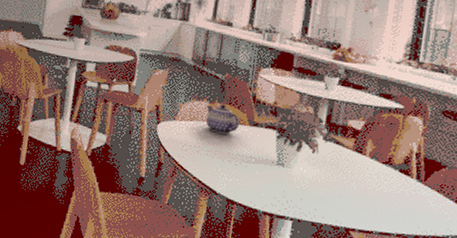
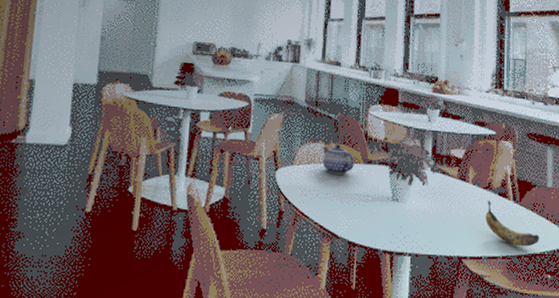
banana: none [381,176,444,229] -> present [485,201,540,247]

